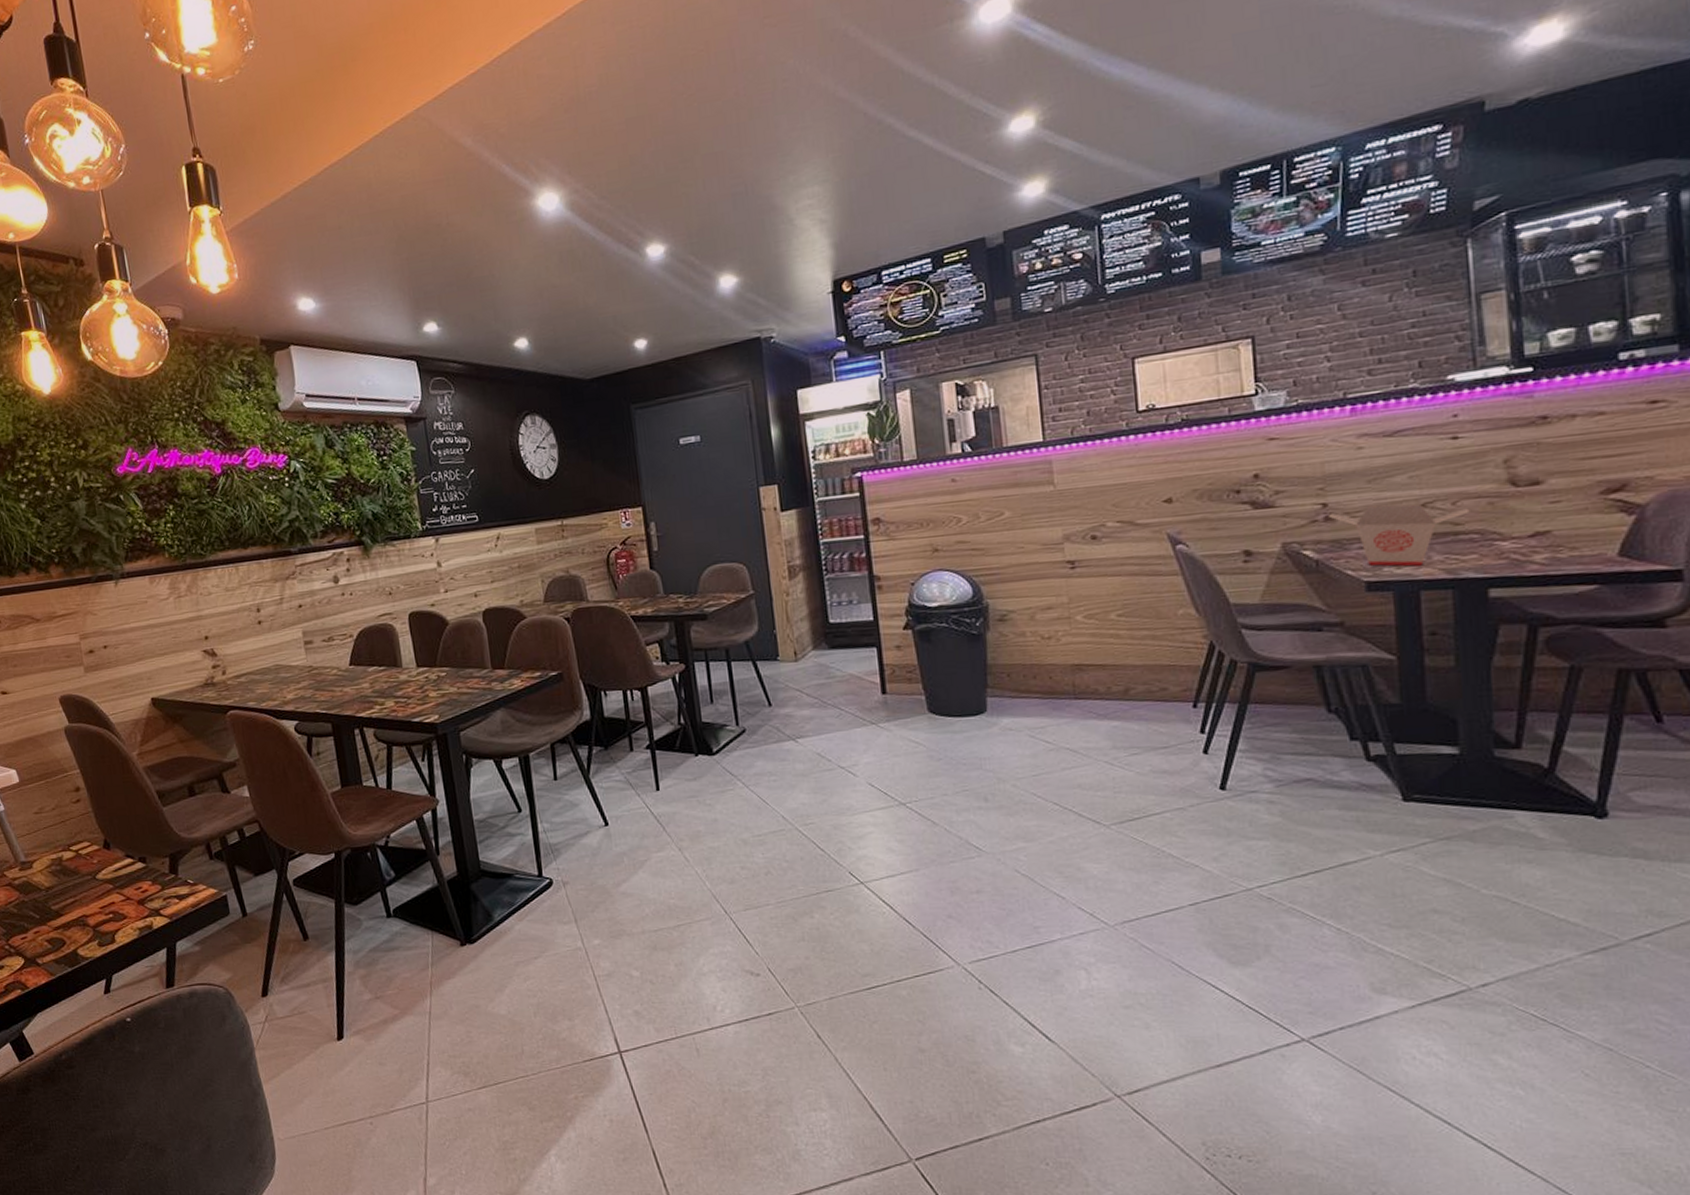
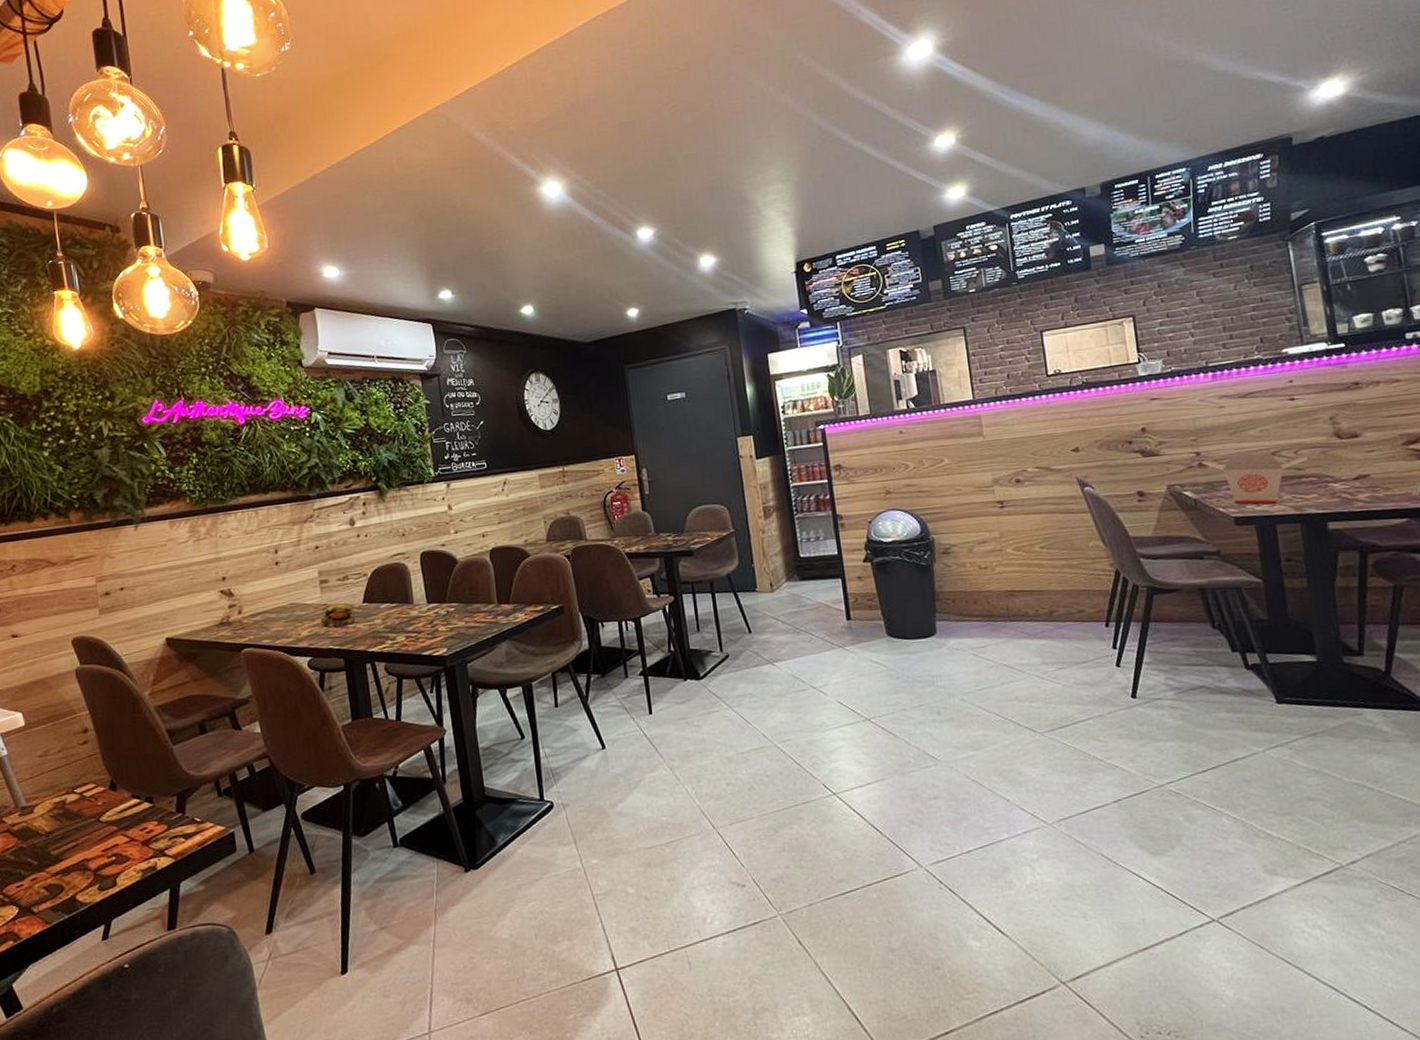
burger: none [306,665,342,691] -> present [320,603,356,628]

